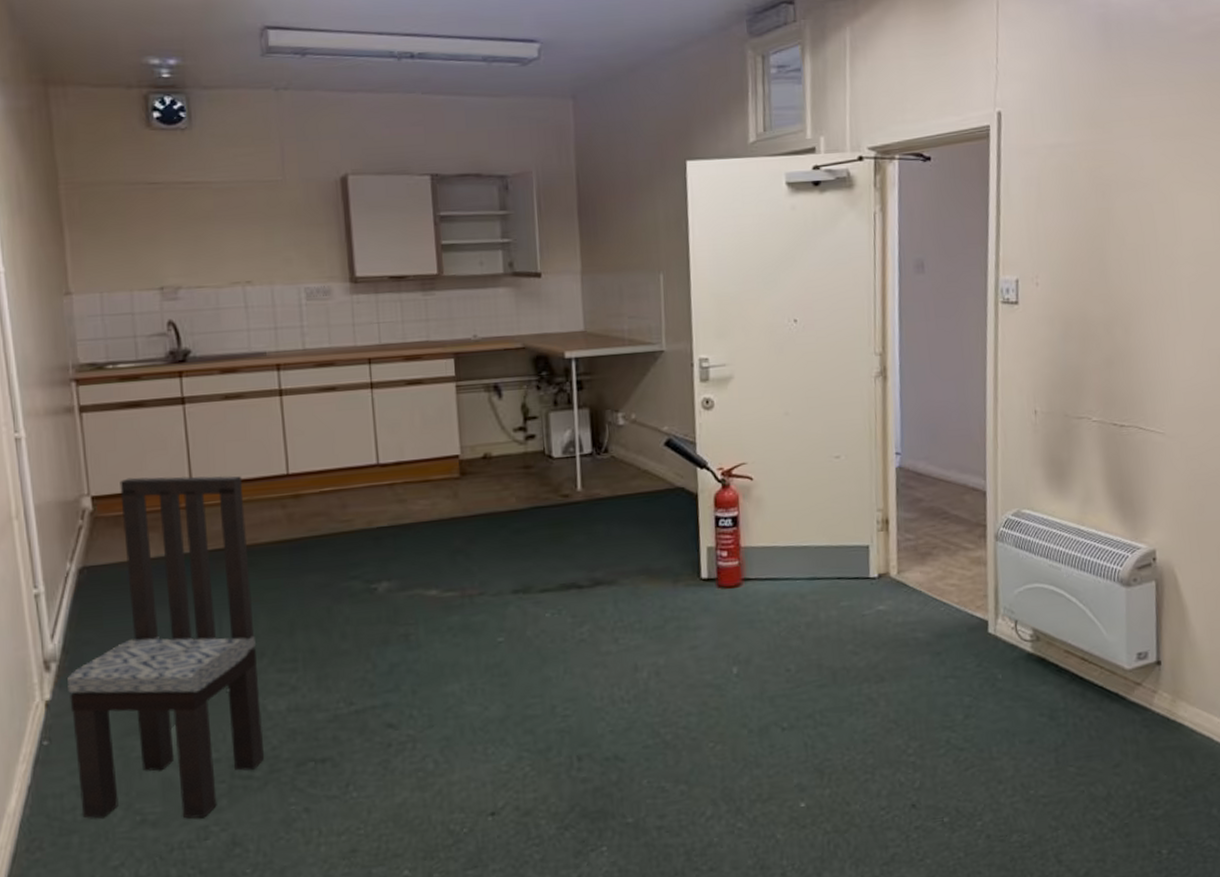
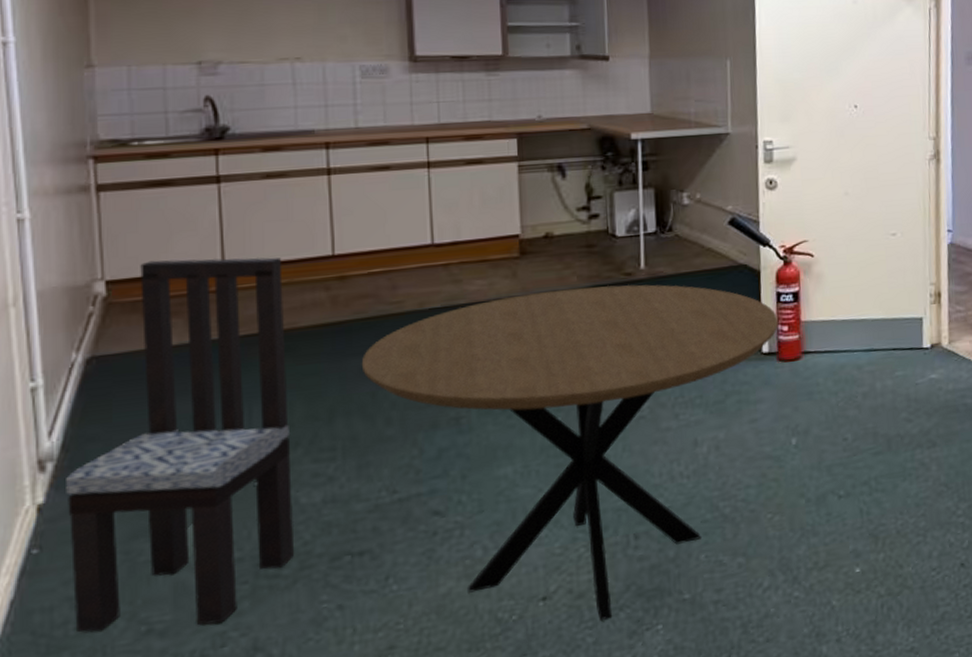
dining table: none [316,506,717,838] -> present [361,284,778,620]

